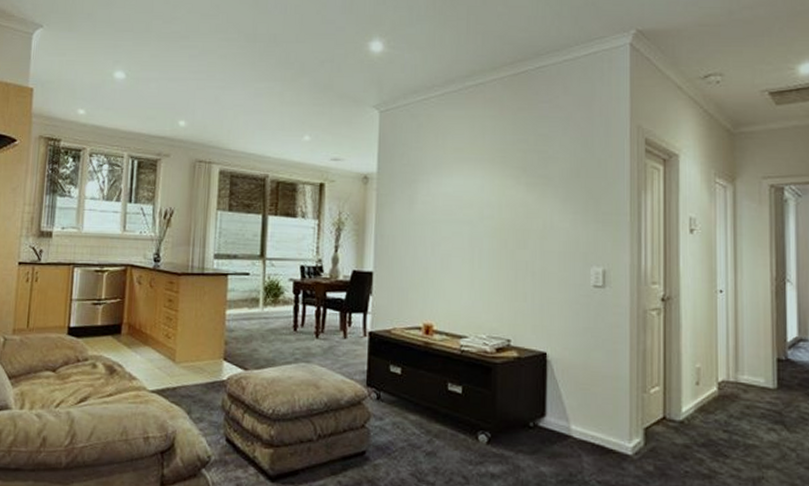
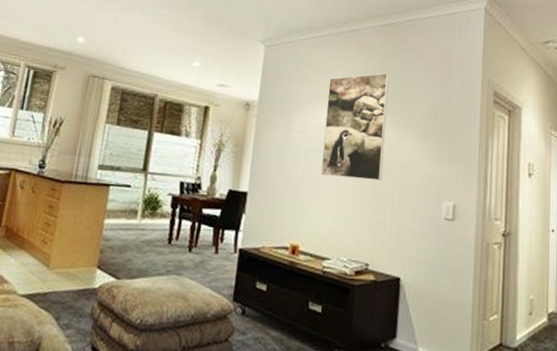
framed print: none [452,129,522,250] -> present [321,73,390,181]

